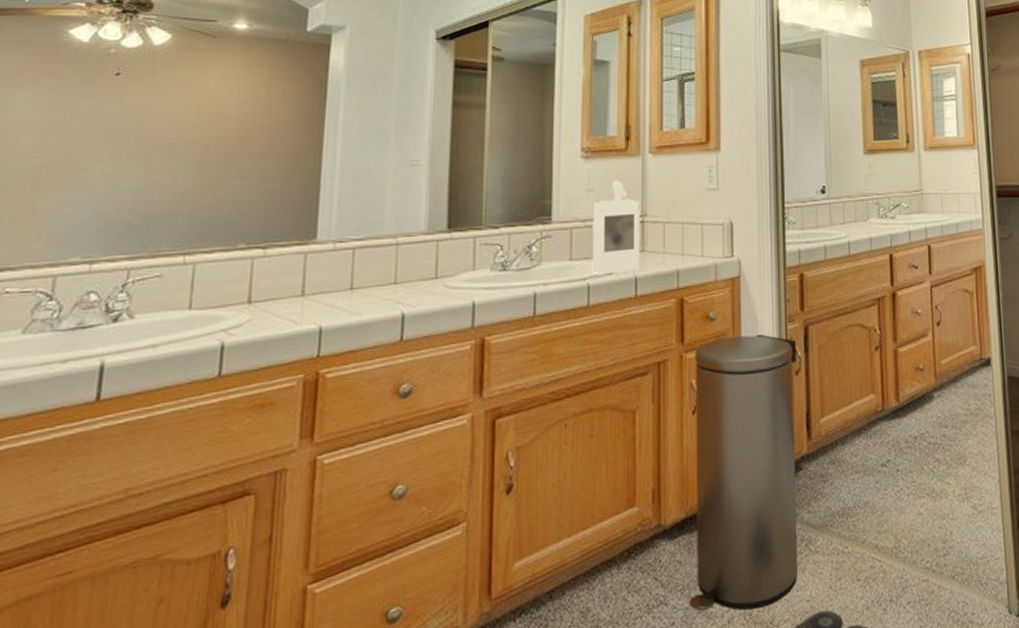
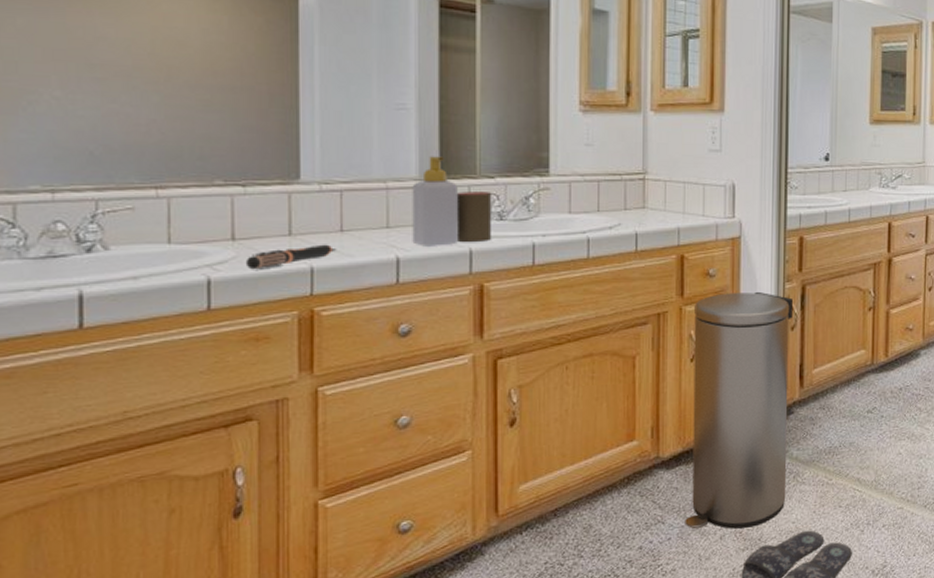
hair brush: none [258,303,346,334] -> present [245,244,337,271]
soap bottle: none [418,209,464,301] -> present [412,156,458,246]
cup: none [460,242,496,296] -> present [456,192,492,243]
tissue box: present [592,180,640,275] -> none [591,136,641,229]

